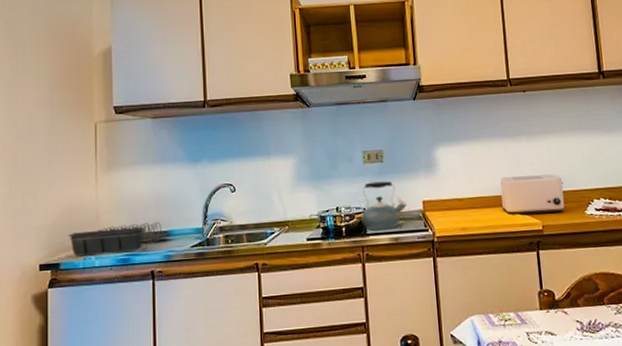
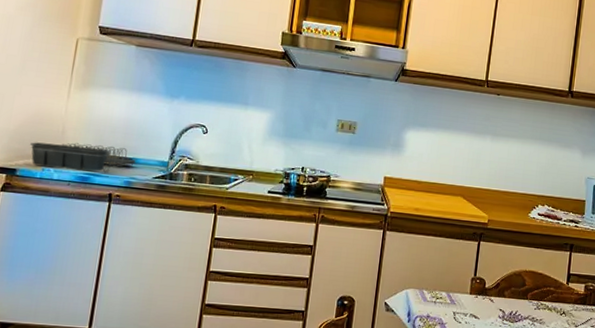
kettle: present [361,181,408,231] -> none [323,150,370,197]
toaster: present [500,174,565,216] -> none [455,169,515,211]

